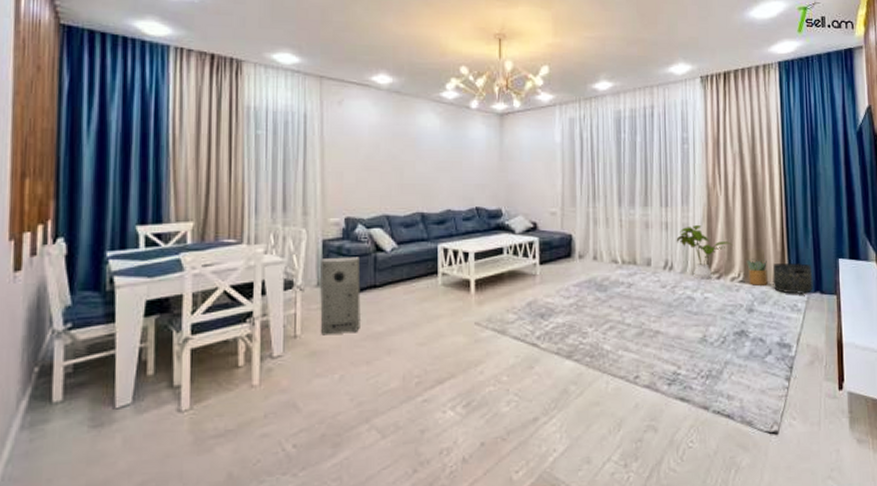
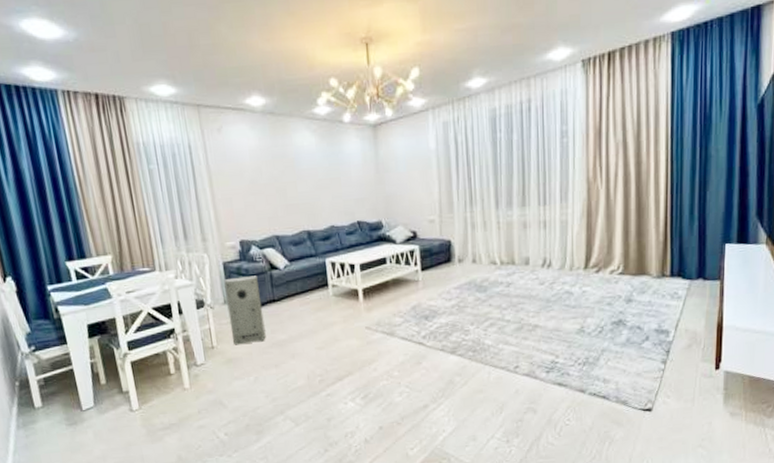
house plant: present [676,224,733,280] -> none [554,220,613,275]
potted plant: present [746,258,768,285] -> none [626,249,648,277]
basket: present [771,263,813,295] -> none [652,251,696,283]

